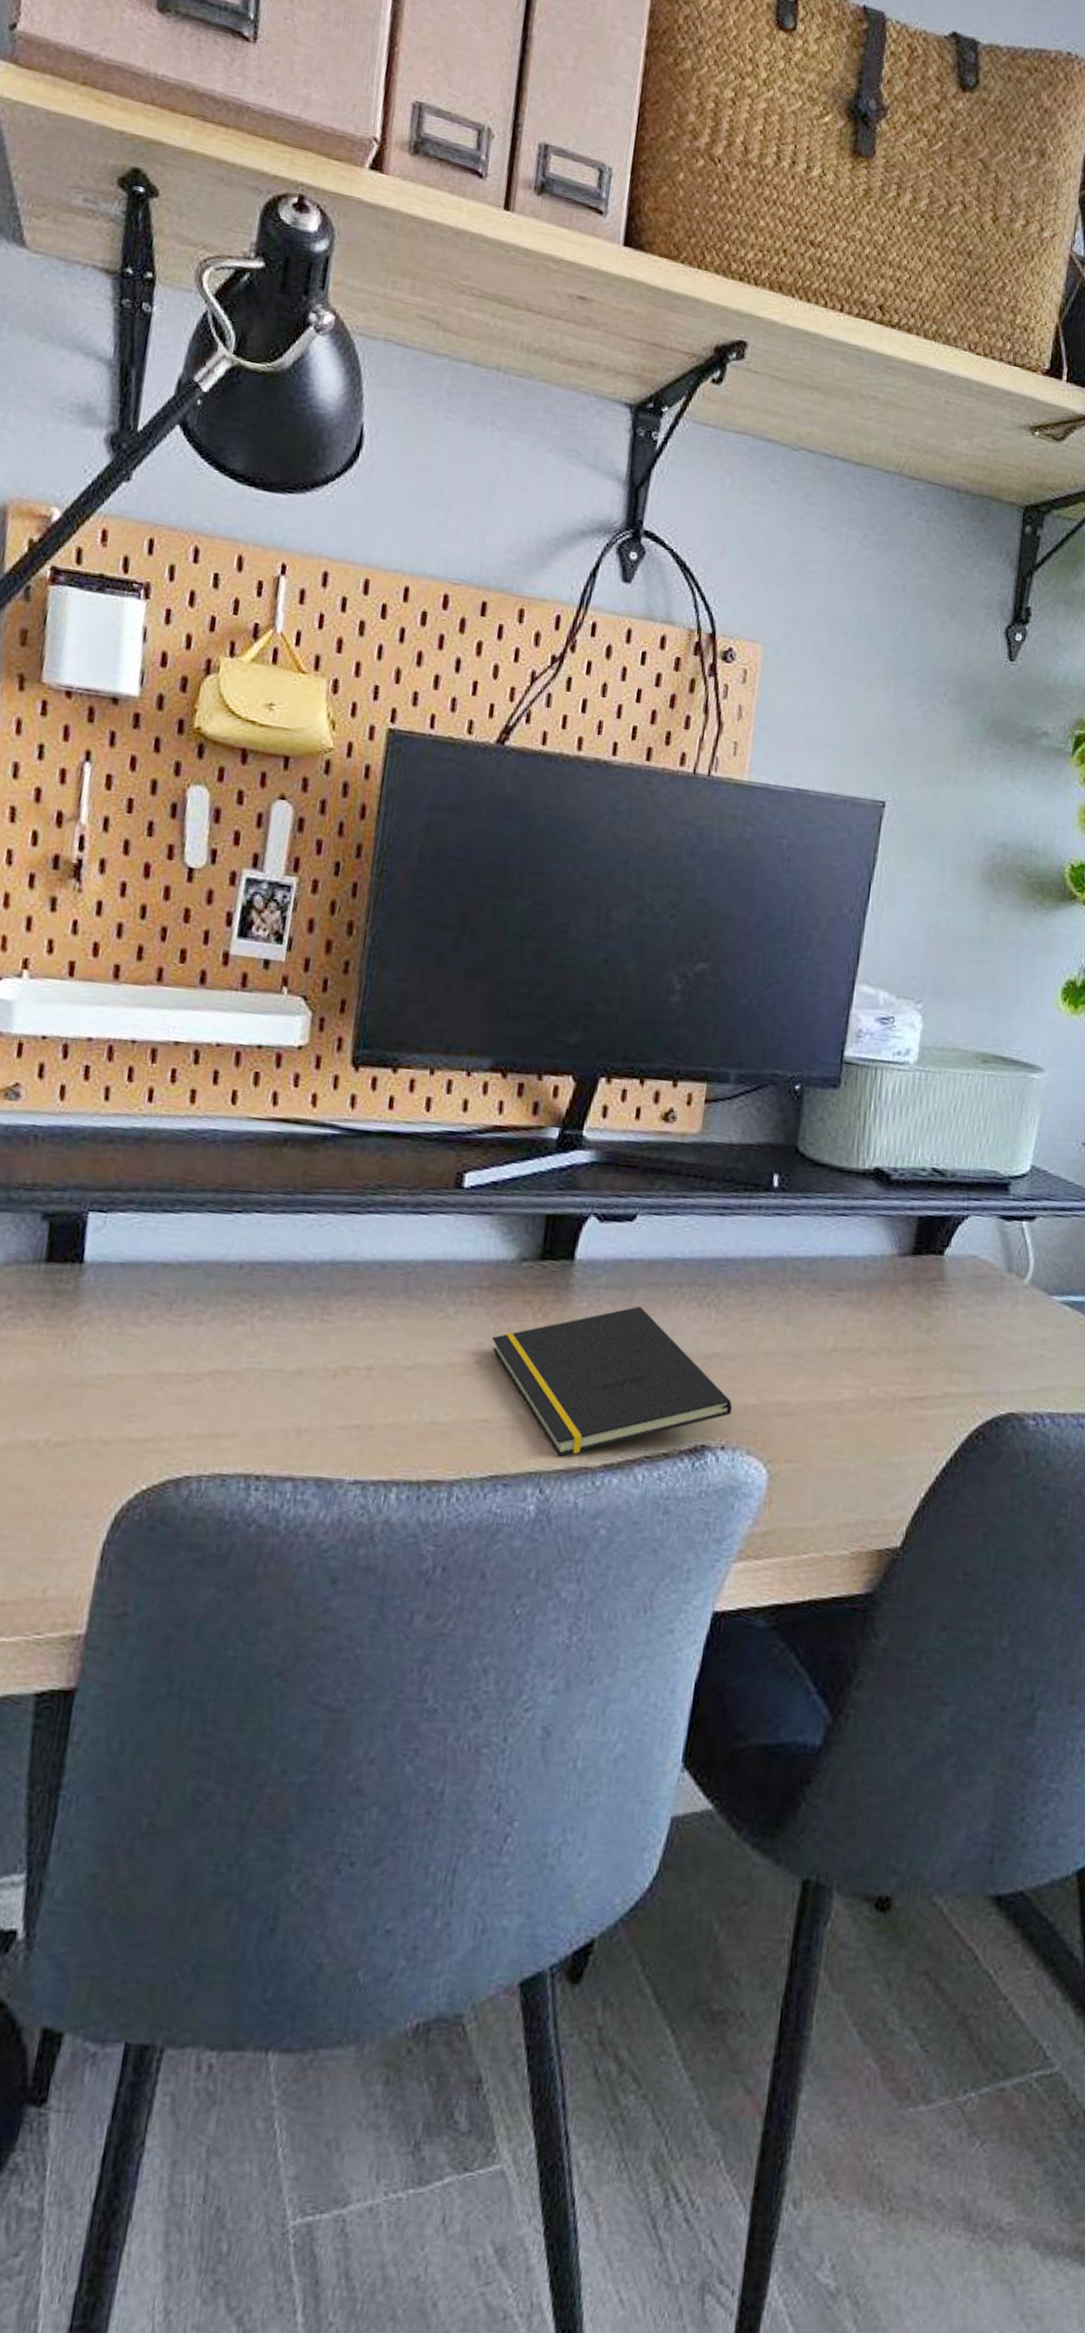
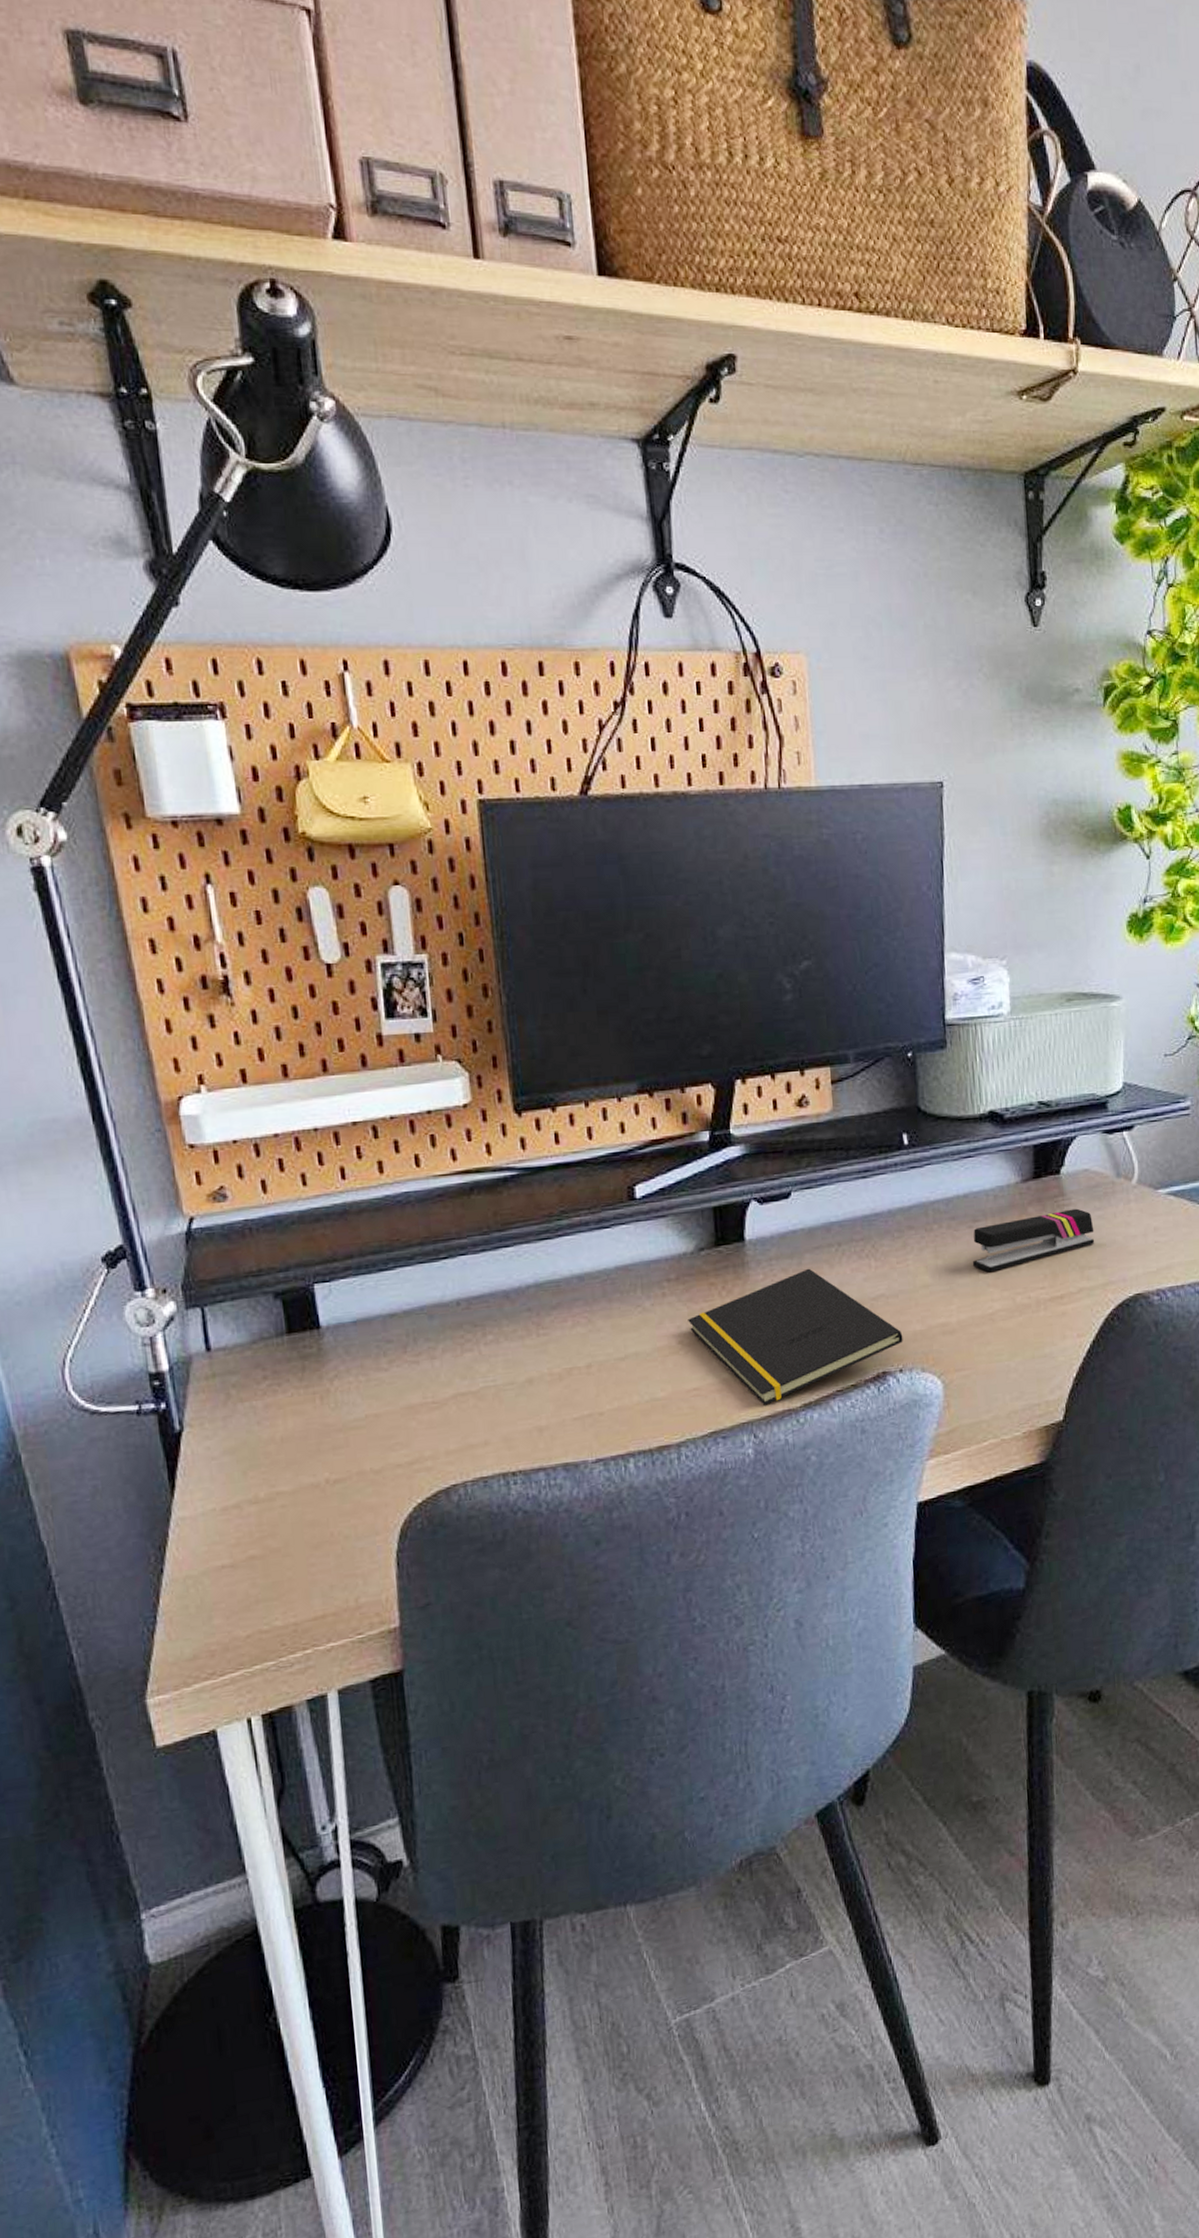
stapler: none [826,1297,973,1354] -> present [972,1208,1095,1273]

